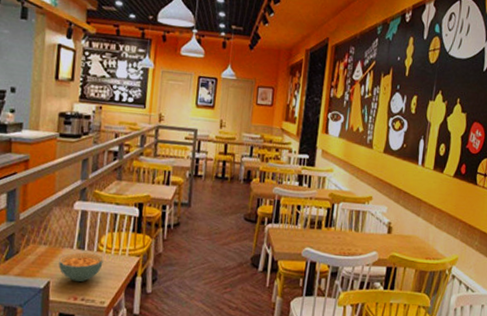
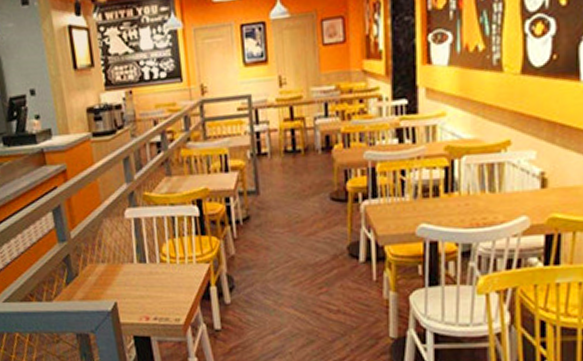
cereal bowl: present [58,252,104,282] -> none [121,265,170,300]

